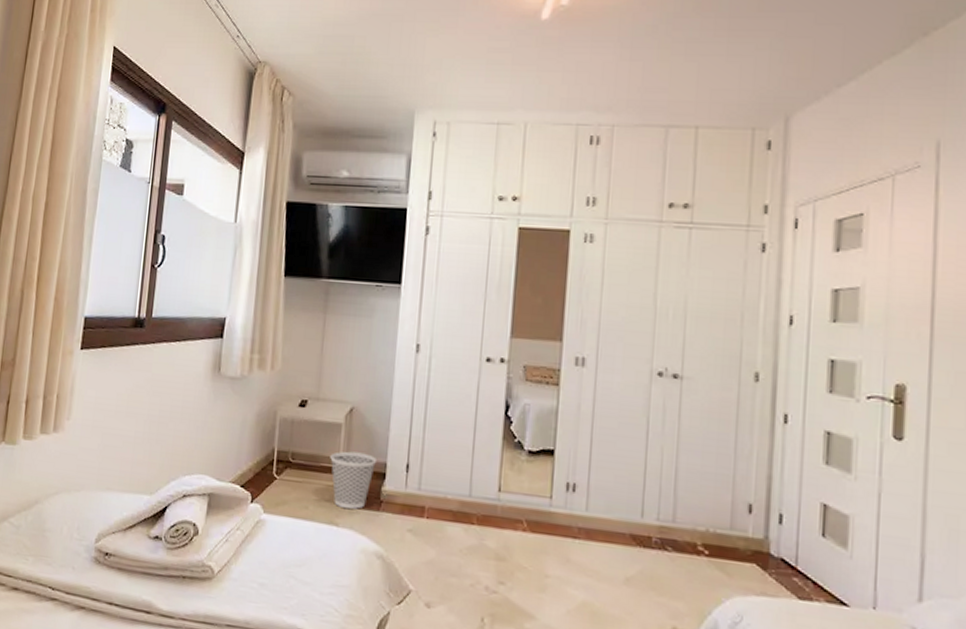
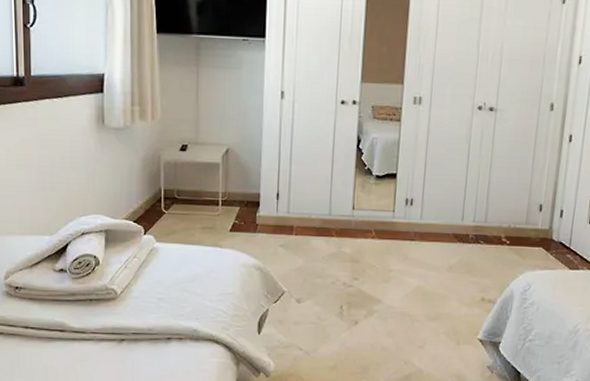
wastebasket: present [330,451,378,509] -> none [211,186,252,233]

